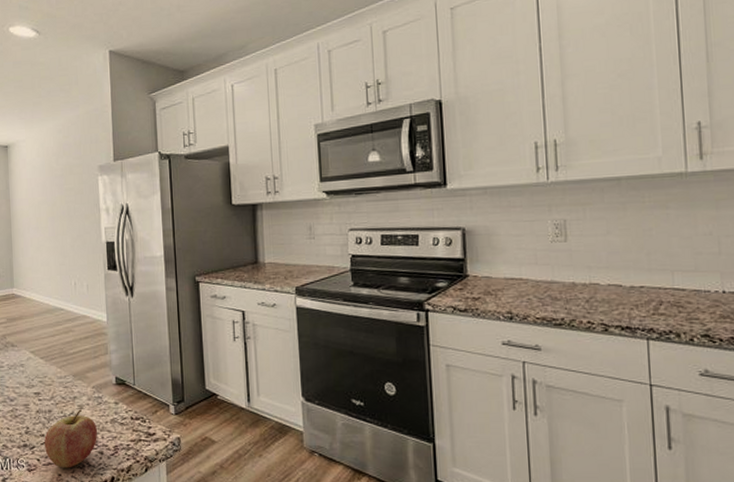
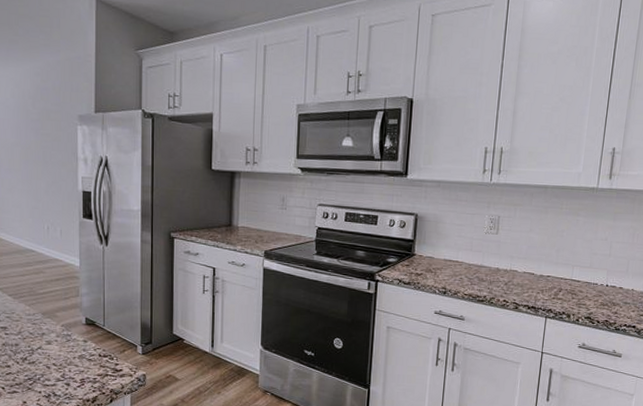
fruit: present [44,409,98,468] -> none [10,345,65,397]

